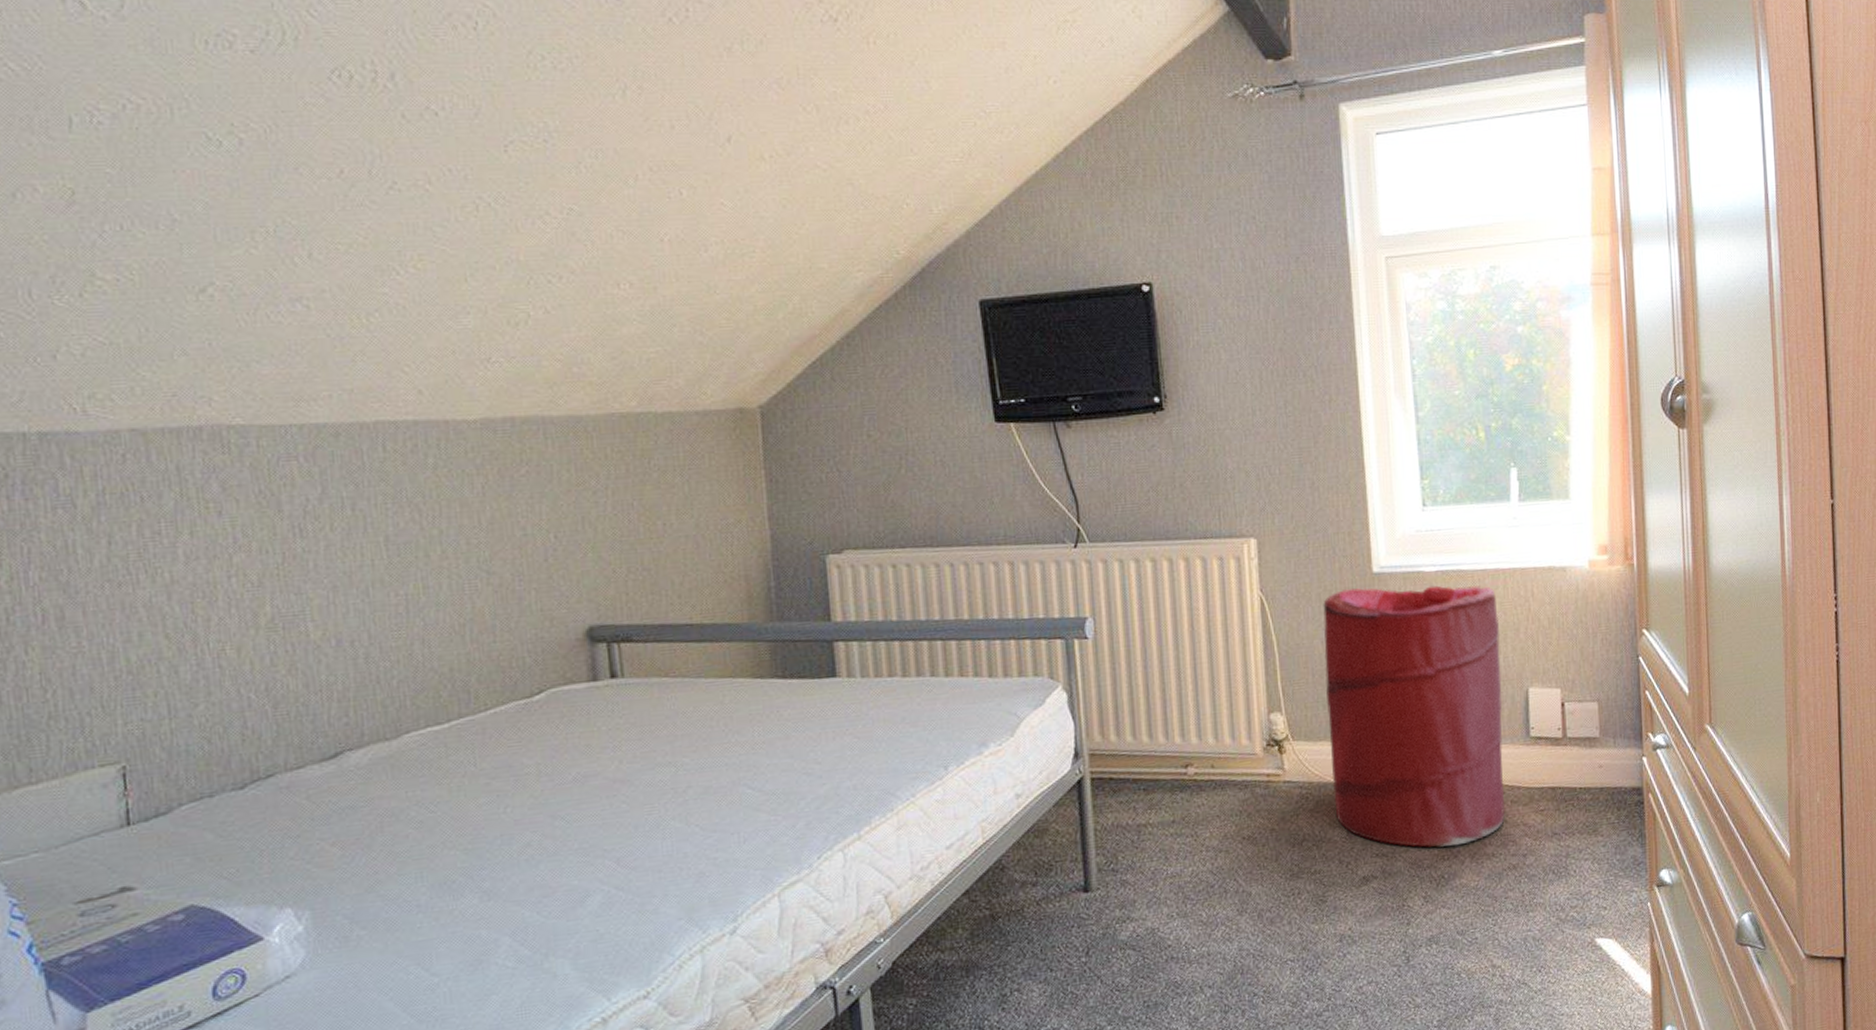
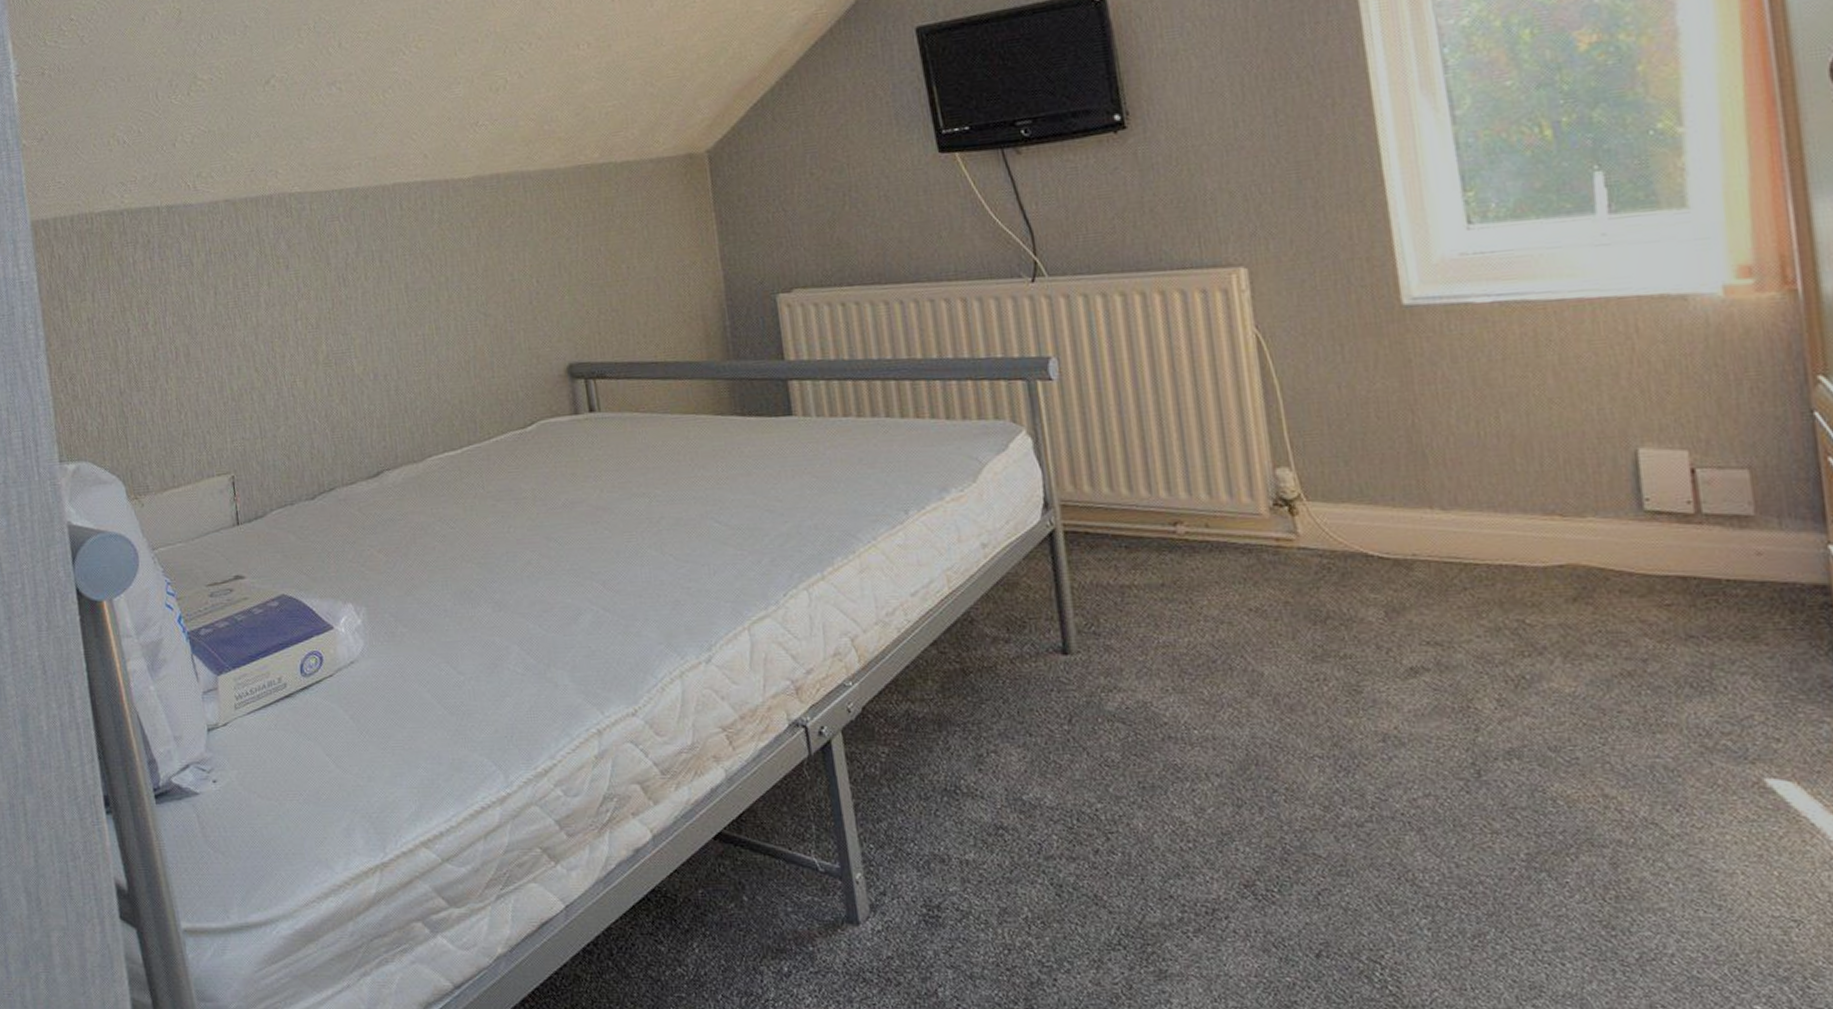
laundry hamper: present [1323,585,1505,847] -> none [1337,319,1611,641]

